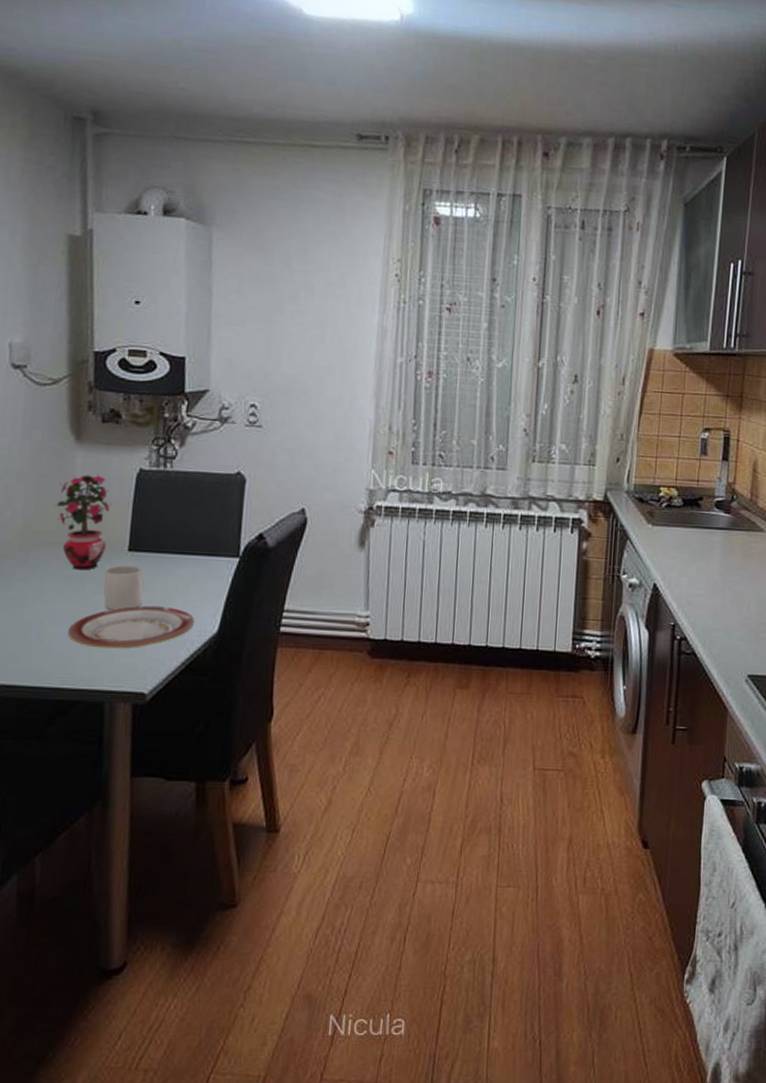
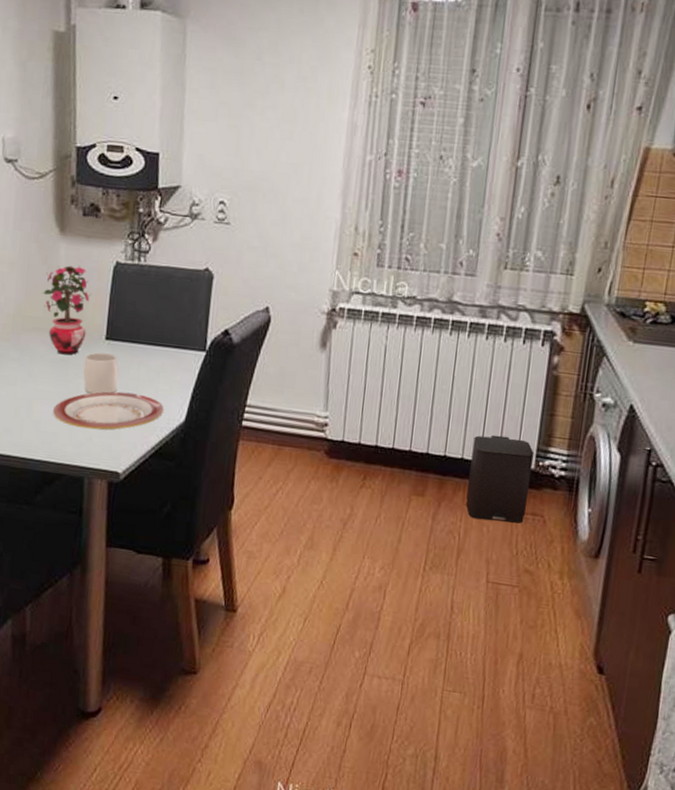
pedal bin: none [509,621,570,707] -> present [466,434,534,524]

